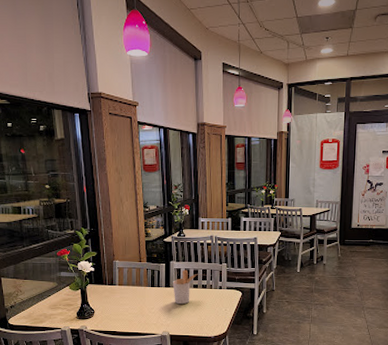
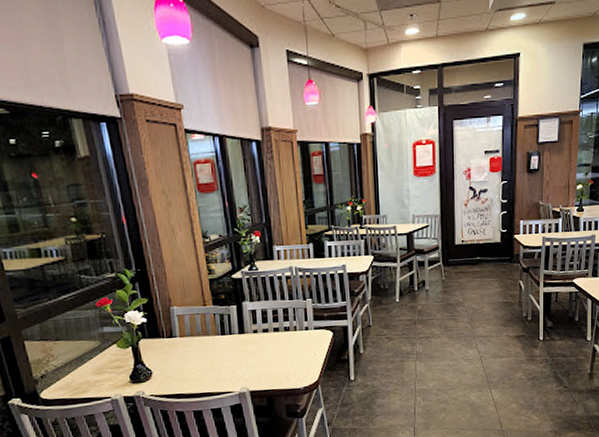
utensil holder: present [173,269,198,305] -> none [248,310,278,354]

